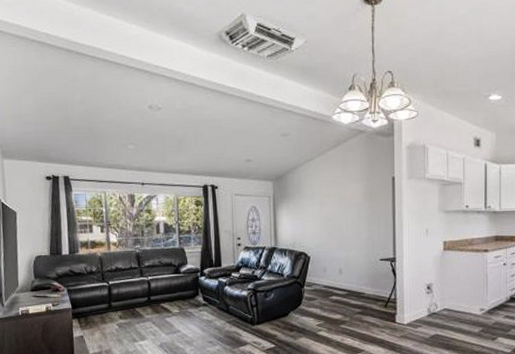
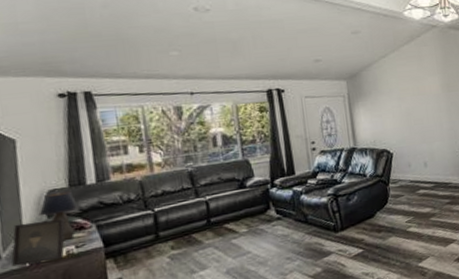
picture frame: none [10,280,47,314] -> present [11,219,66,267]
table lamp: none [29,259,56,299] -> present [38,191,79,242]

